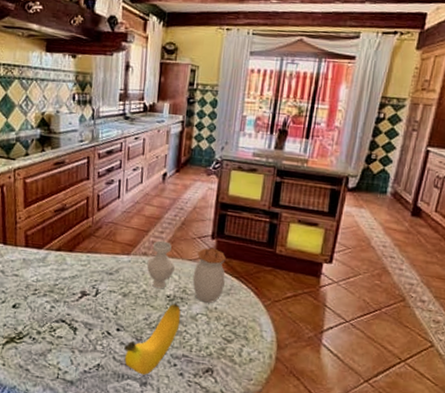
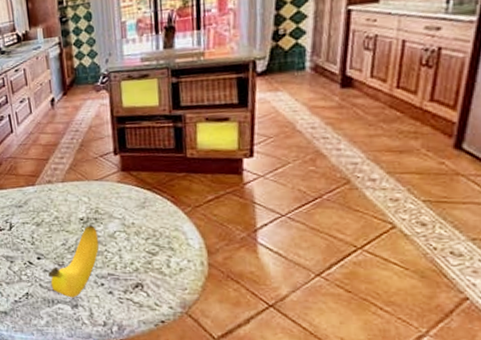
jar: present [146,240,226,303] -> none [53,163,138,219]

